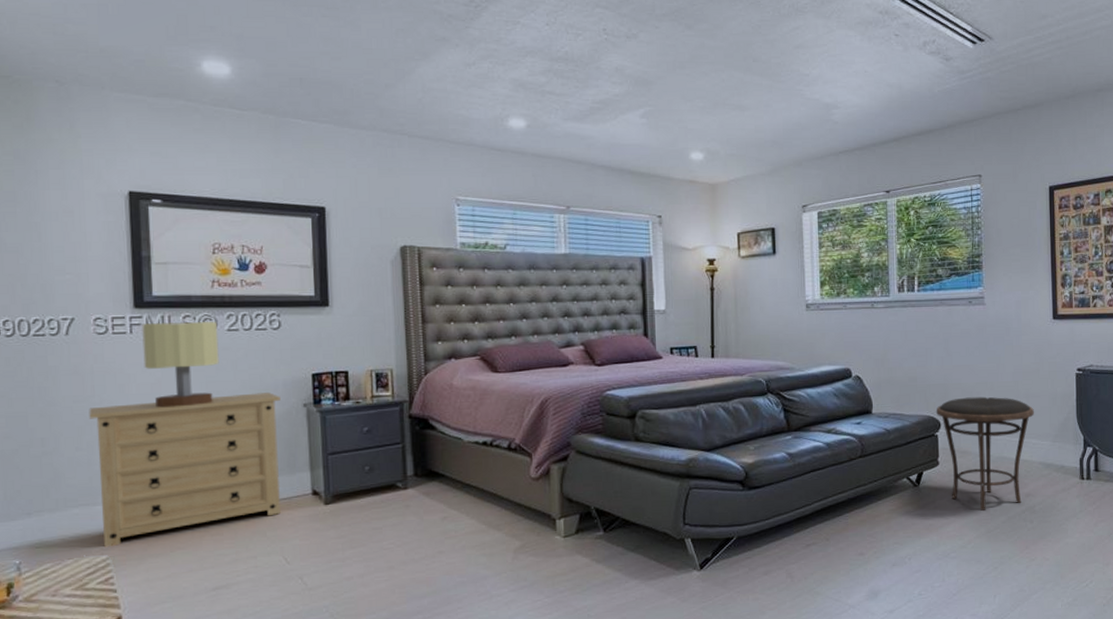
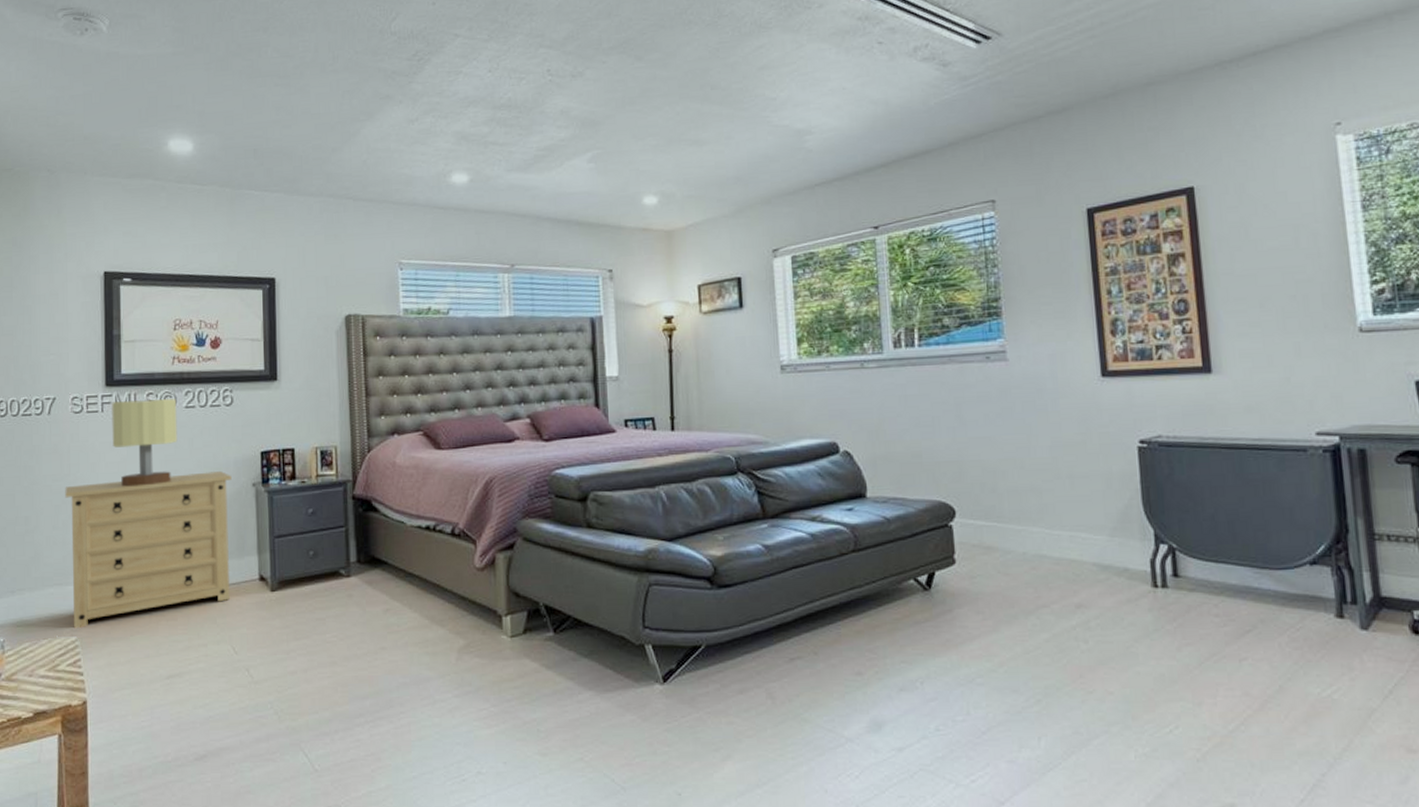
side table: present [936,396,1034,511] -> none [948,477,1082,624]

